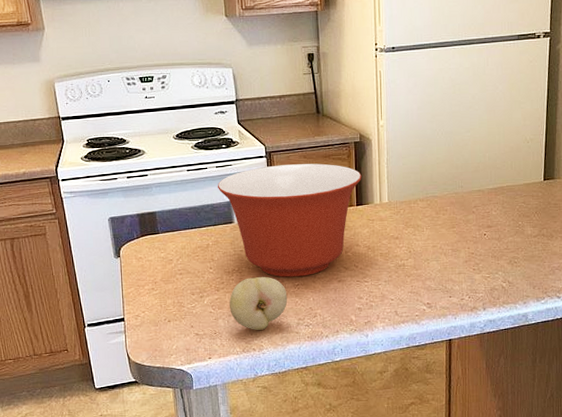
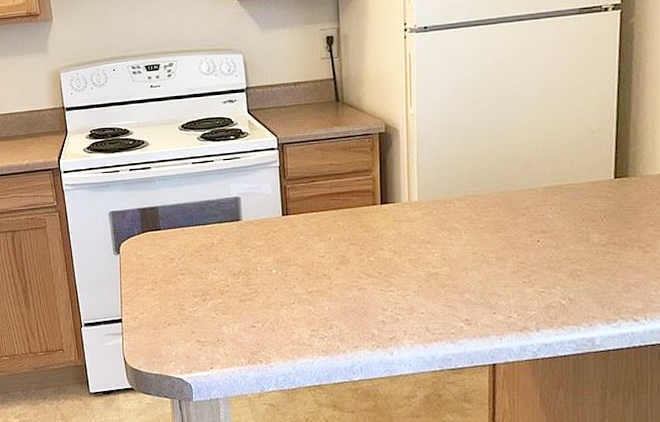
mixing bowl: present [217,163,362,277] -> none [223,156,387,282]
fruit: present [229,276,288,330] -> none [235,280,300,340]

